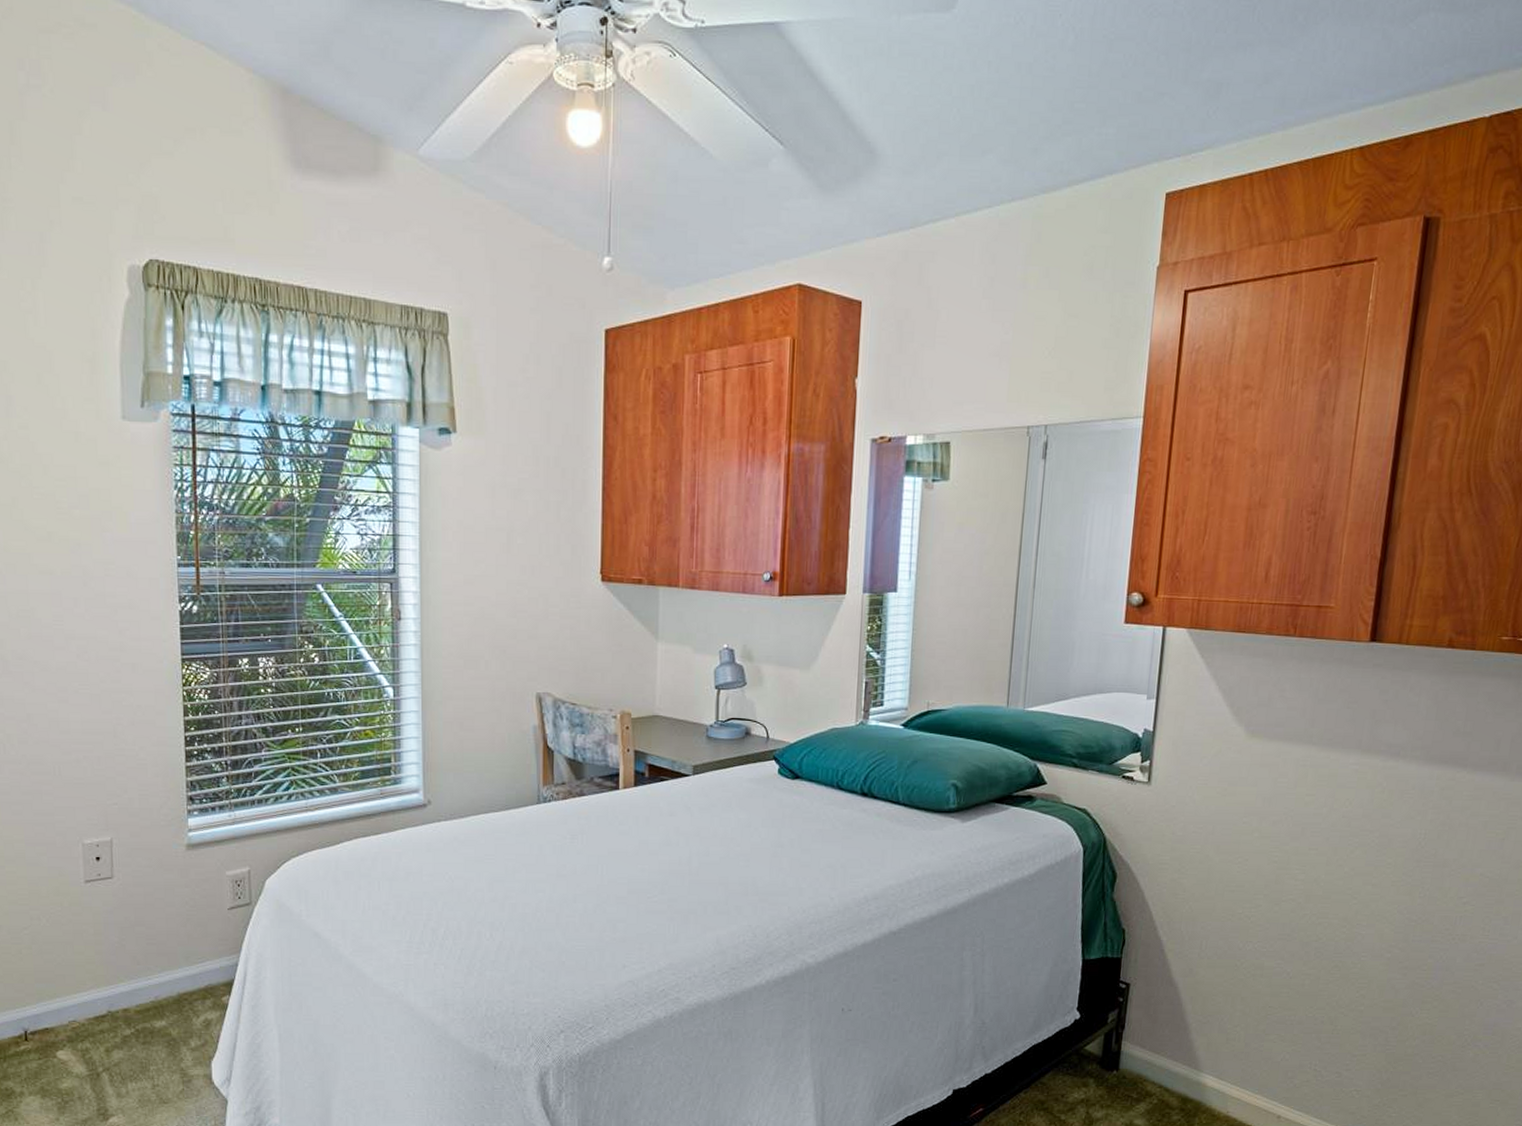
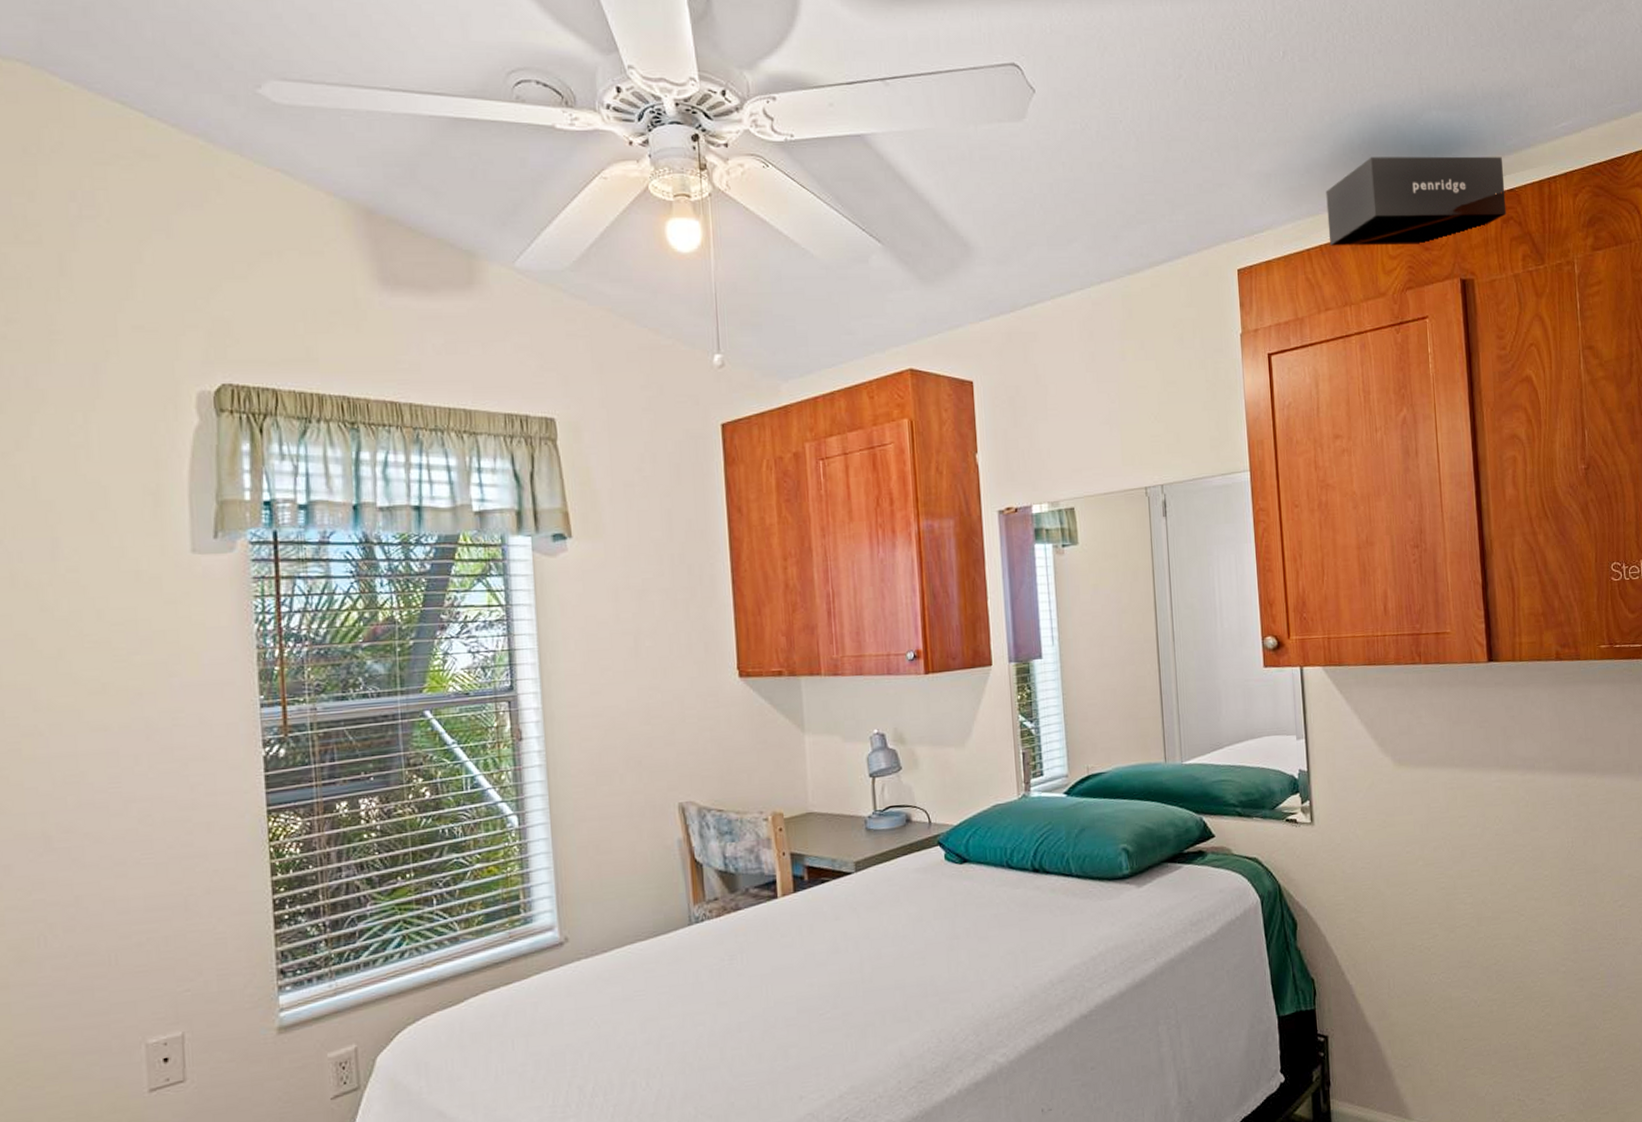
box: none [1277,66,1505,174] -> present [1326,156,1507,246]

